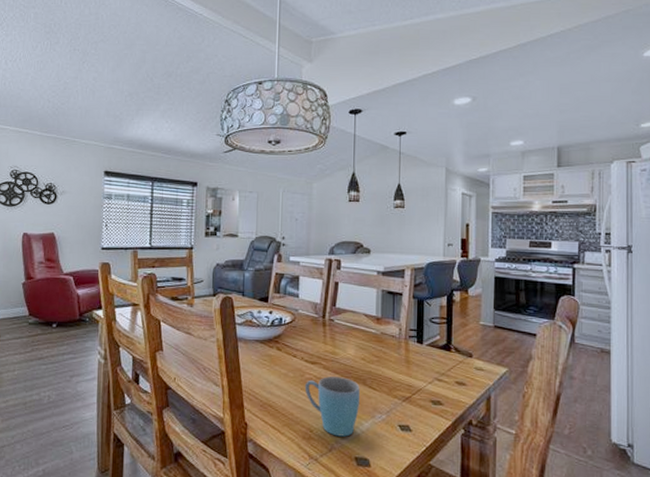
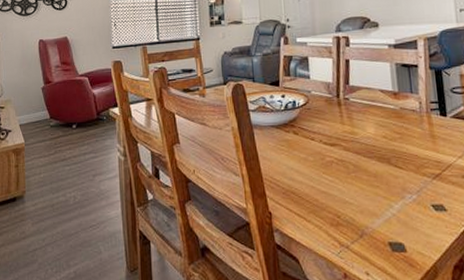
mug: present [304,376,360,437] -> none [326,157,387,221]

